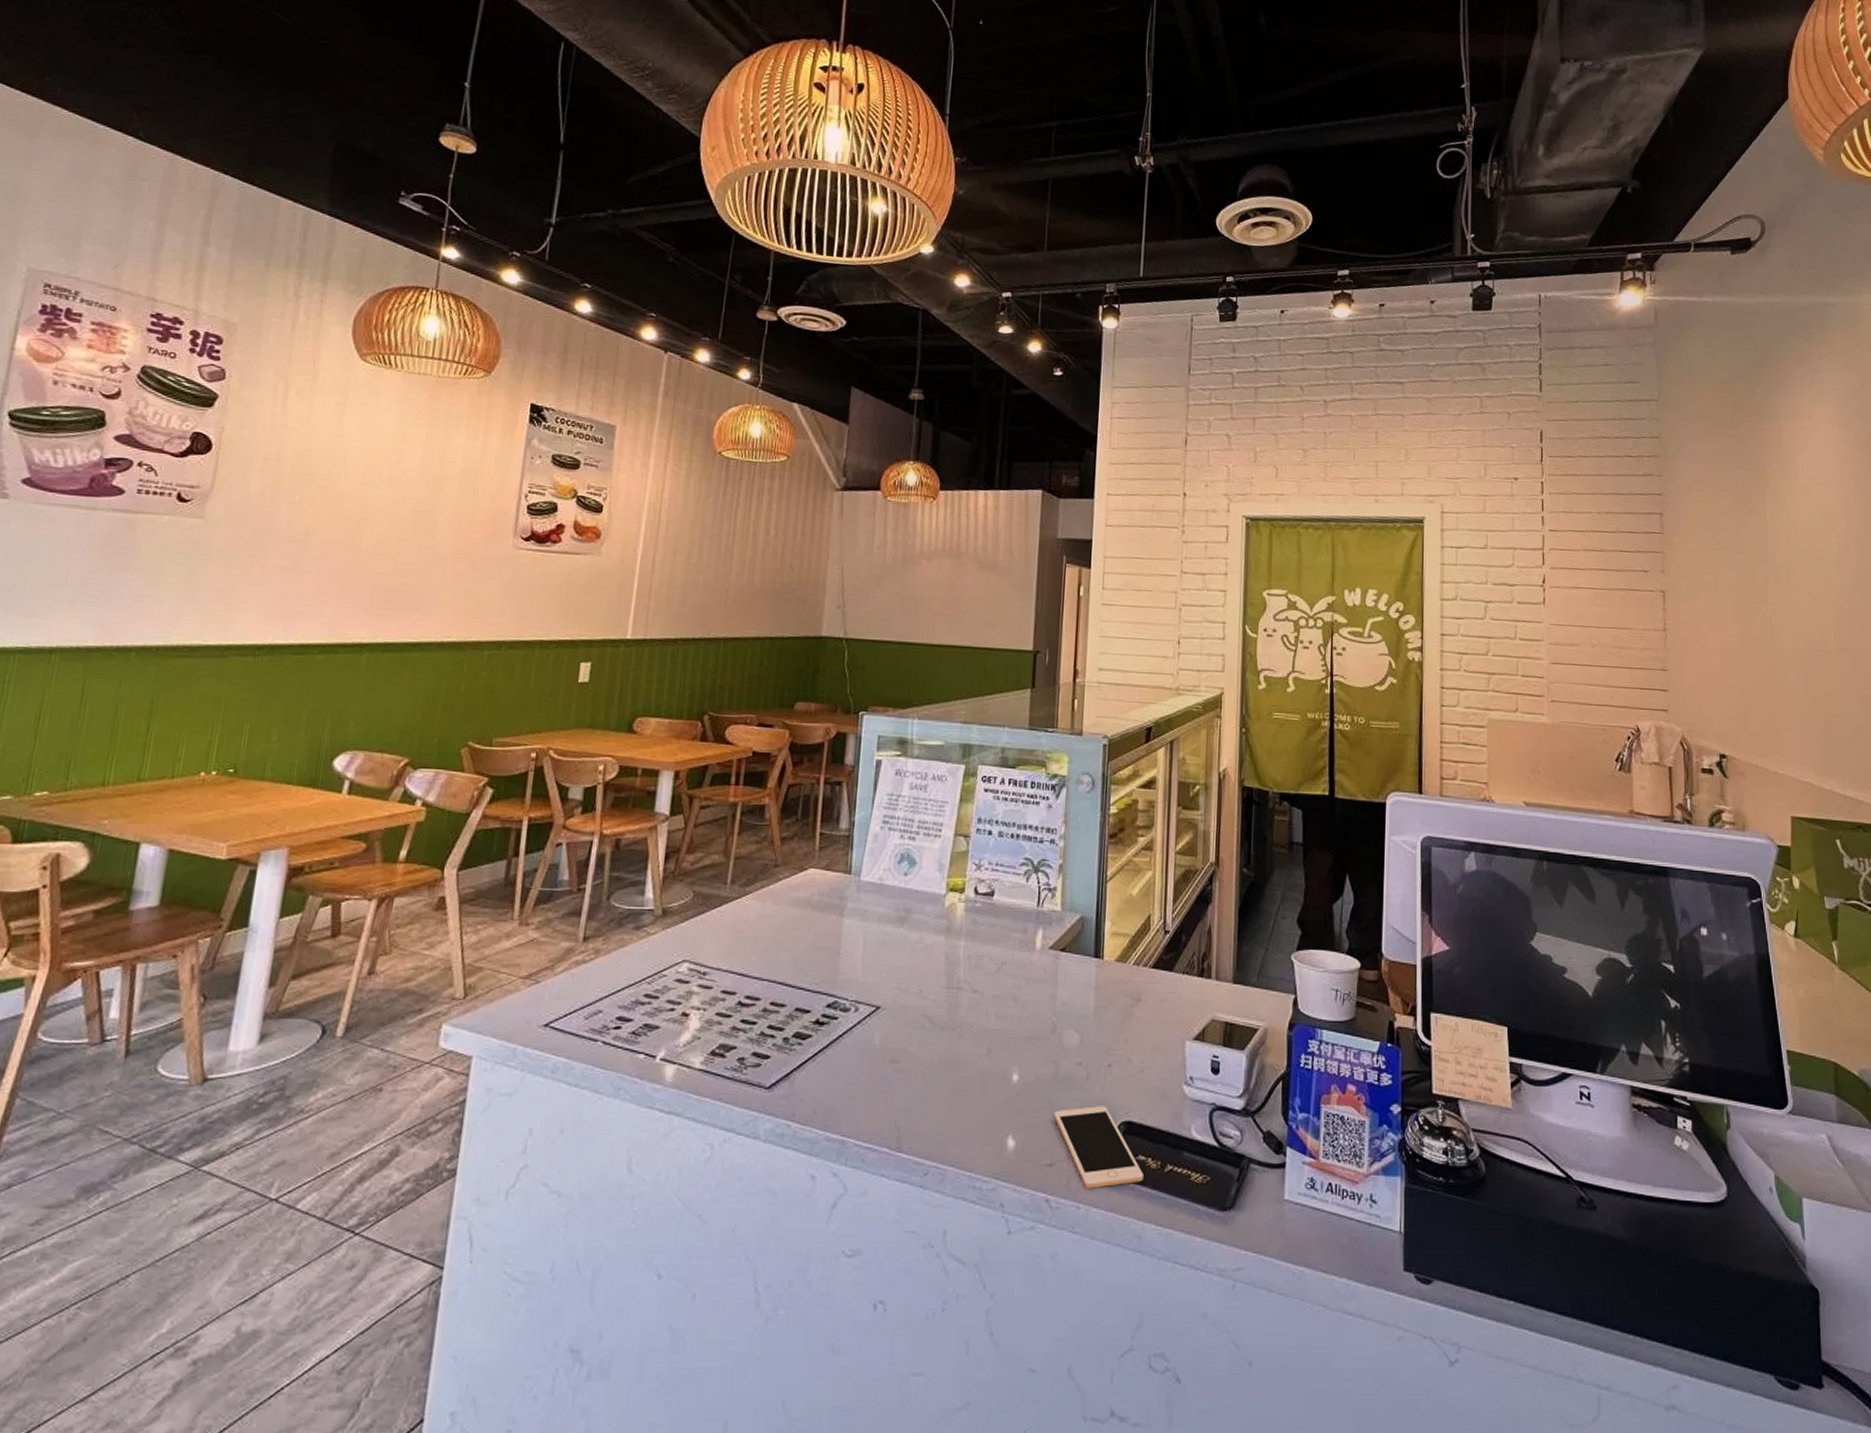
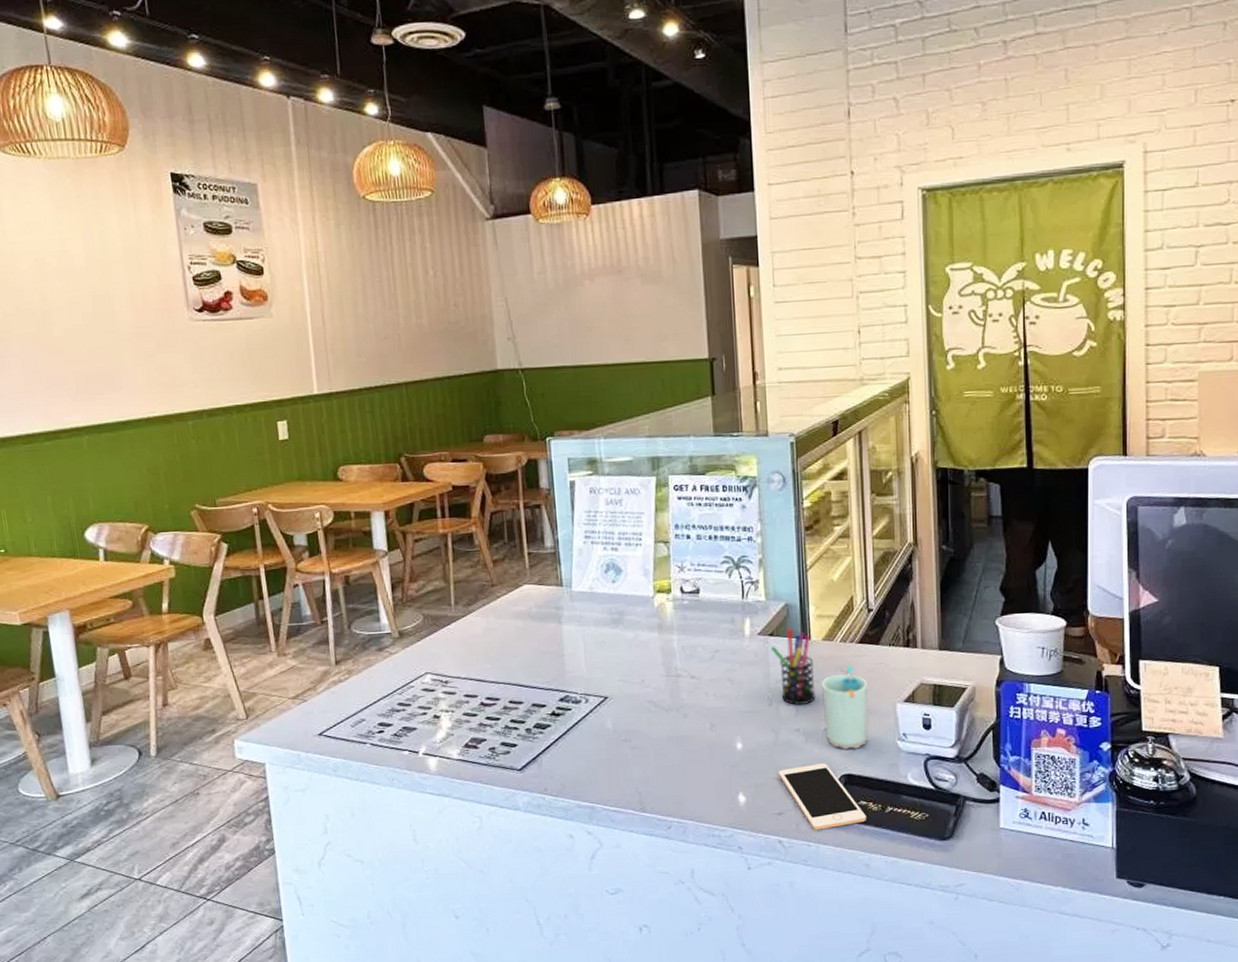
pen holder: none [1061,944,1104,1034] -> present [771,628,816,705]
cup: none [1108,992,1157,1091] -> present [822,665,869,749]

